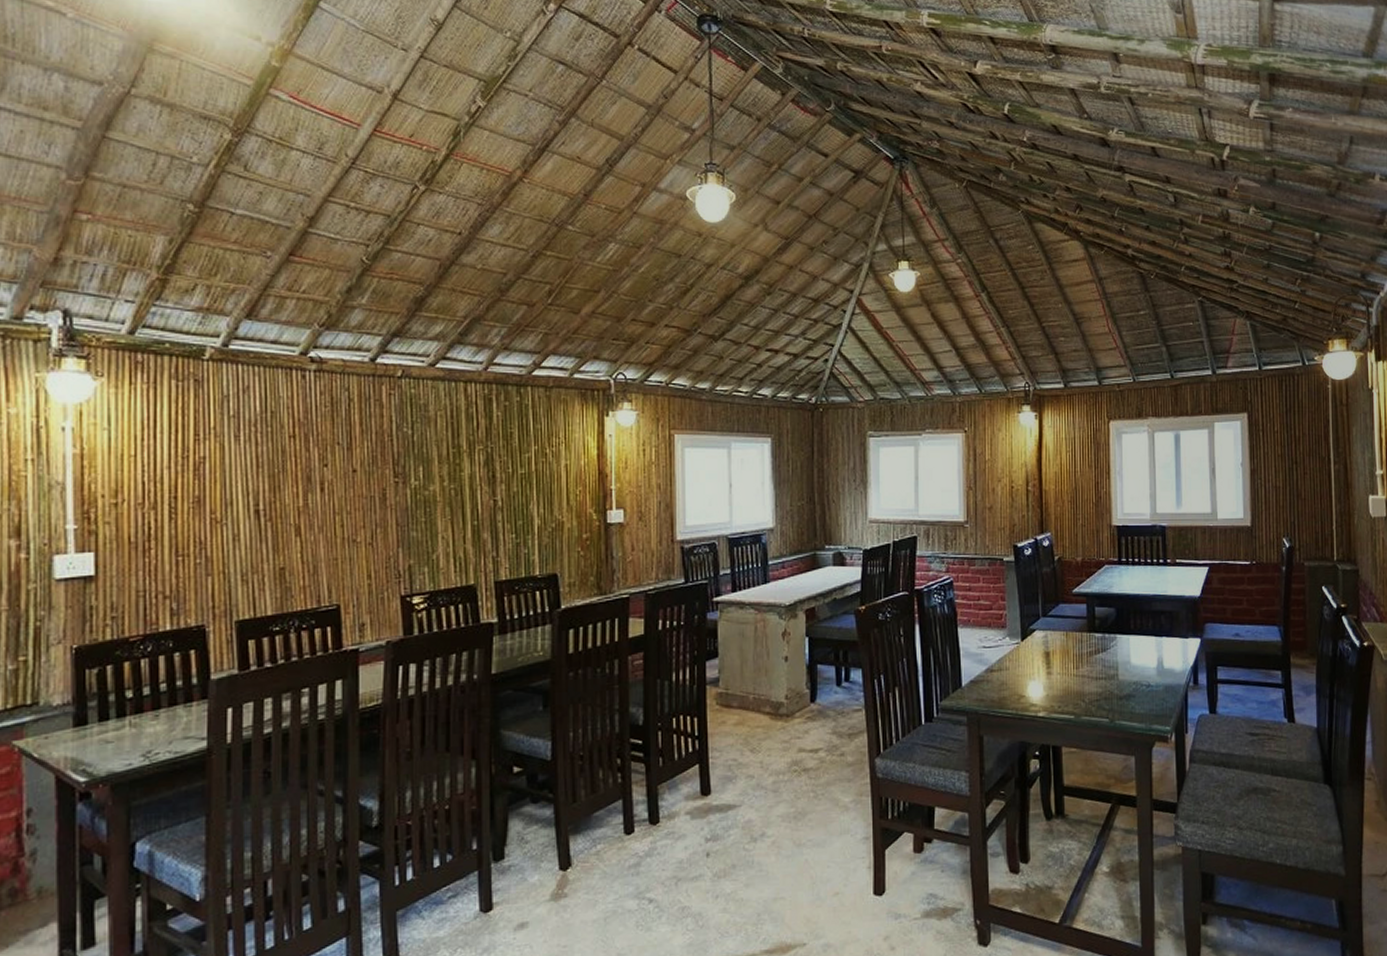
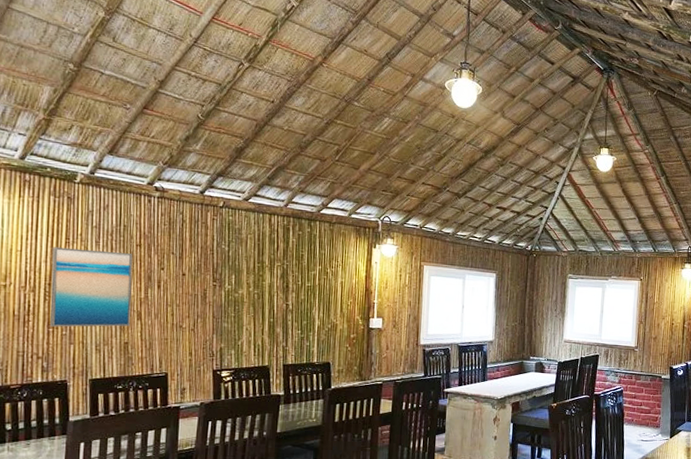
wall art: none [176,447,286,554] -> present [49,247,133,328]

